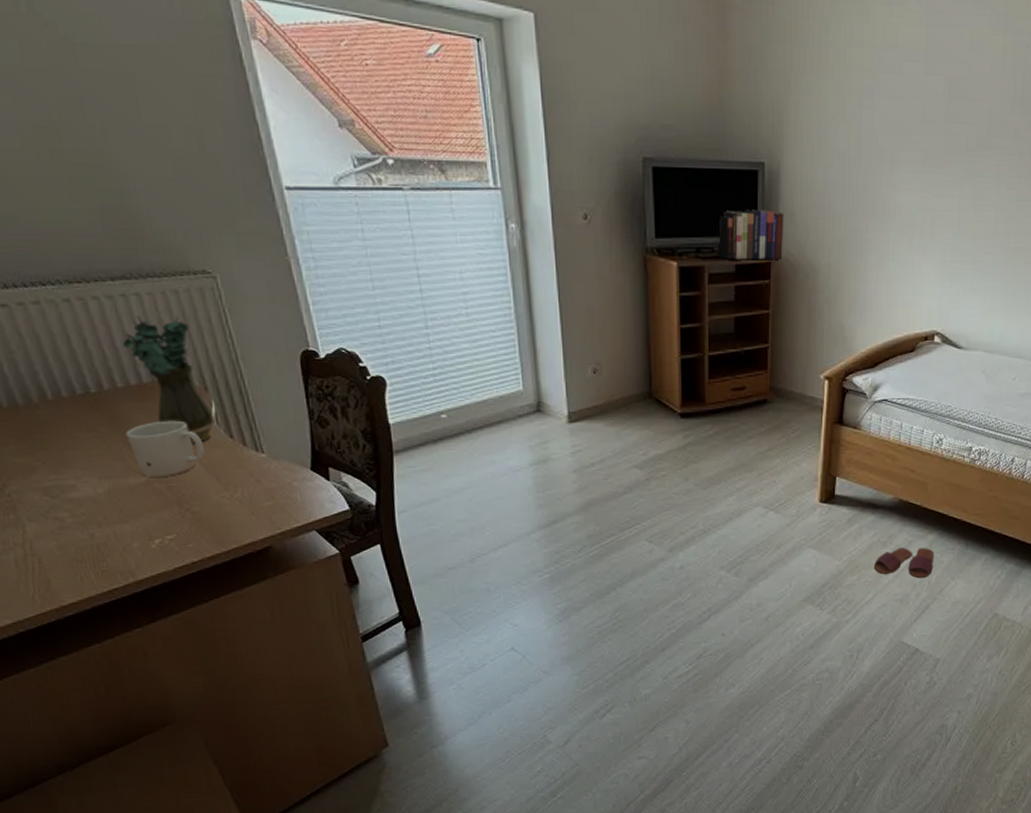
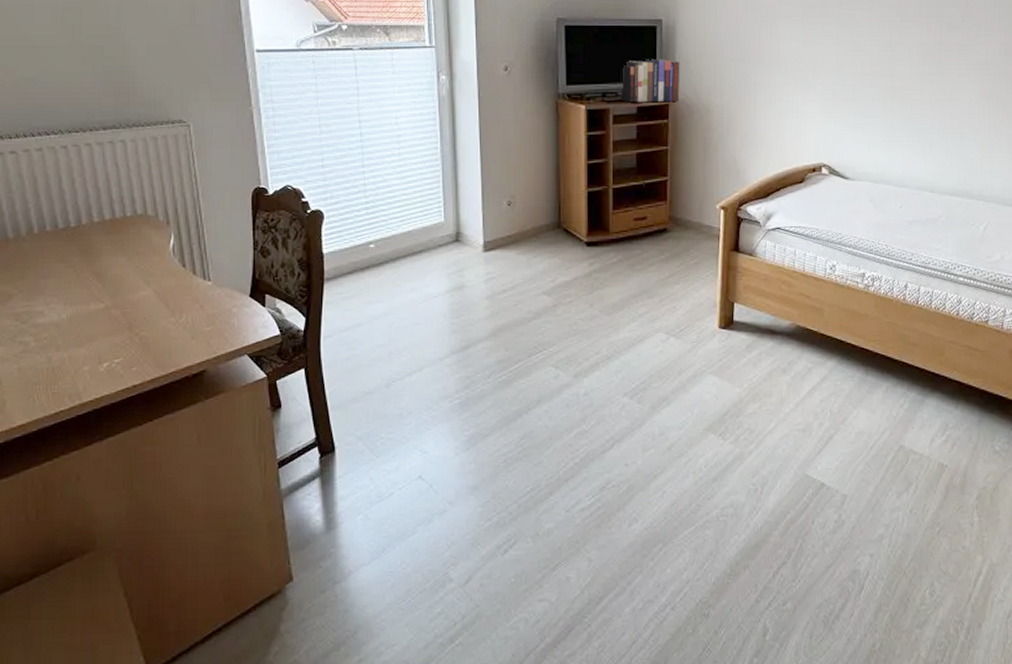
vase: present [122,316,215,445] -> none [104,159,172,273]
mug: present [125,420,205,478] -> none [94,251,159,305]
slippers: present [874,547,933,578] -> none [775,375,834,406]

